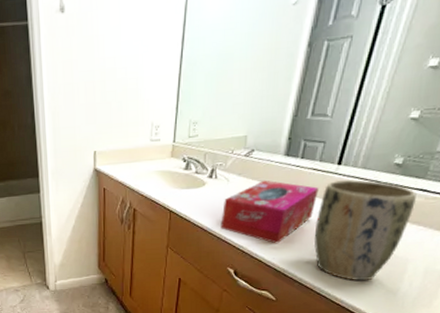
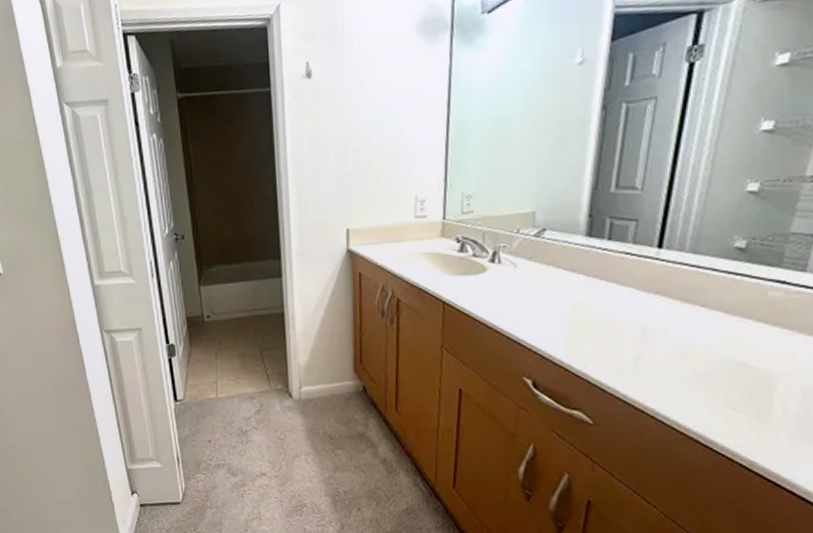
tissue box: present [220,180,319,244] -> none [509,265,636,348]
plant pot: present [314,180,417,281] -> none [636,267,773,402]

